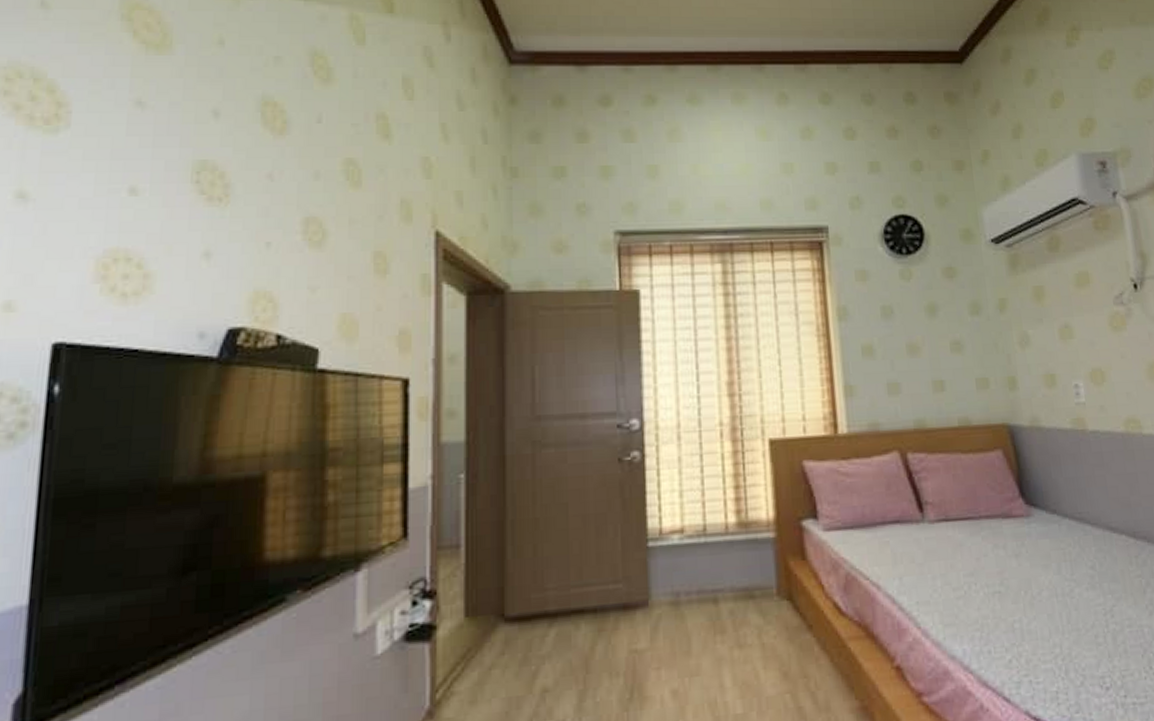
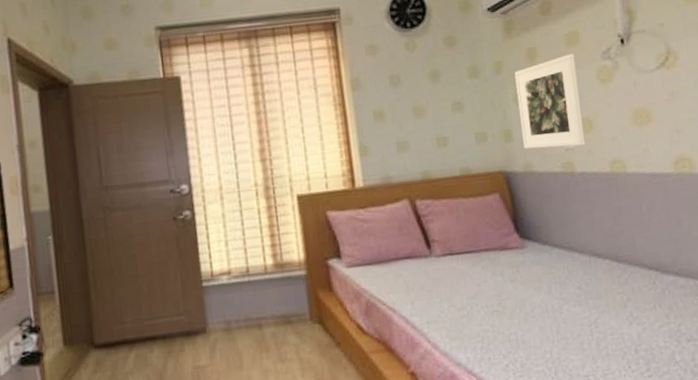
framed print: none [1020,296,1098,401] -> present [514,54,586,149]

